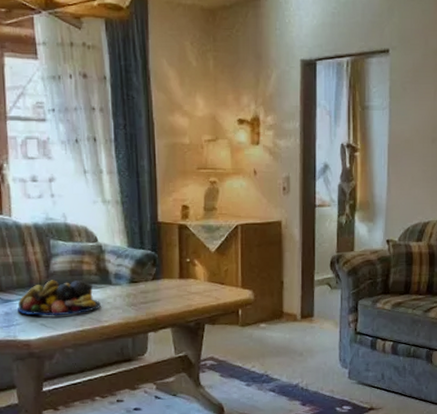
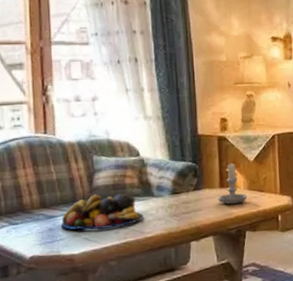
candle: none [176,253,208,296] -> present [217,162,248,204]

